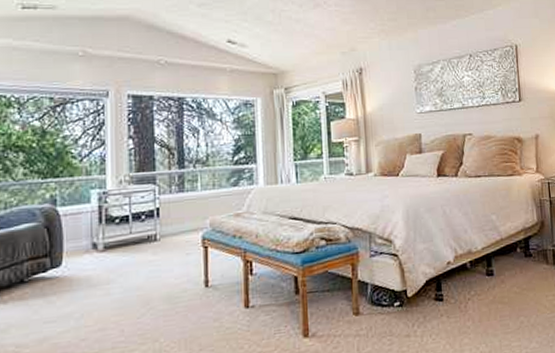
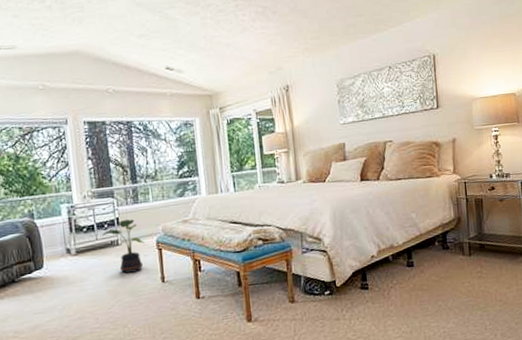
potted plant: none [138,210,188,275] -> present [102,219,145,274]

